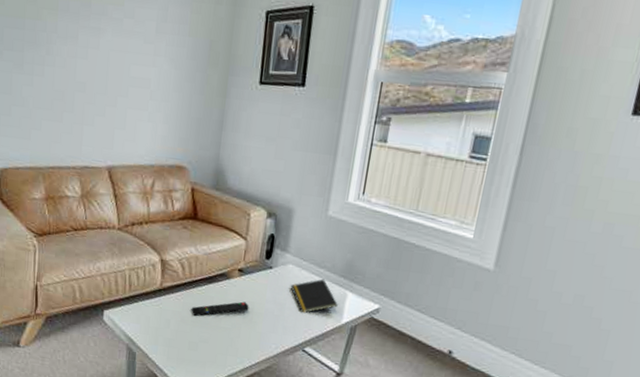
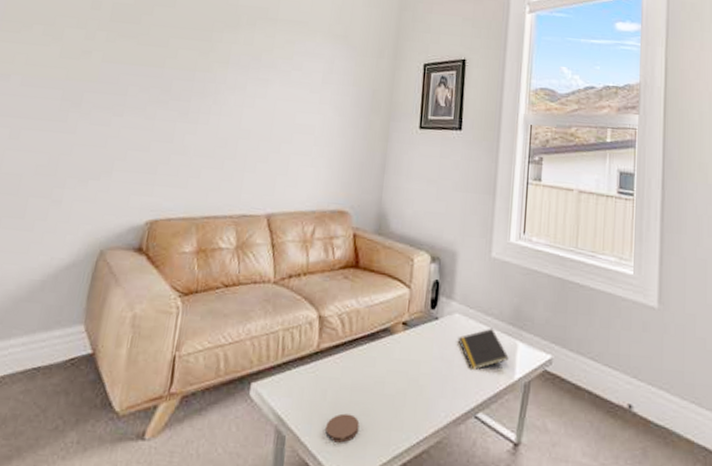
coaster: none [170,339,199,362] -> present [325,413,360,443]
remote control: present [191,301,249,317] -> none [350,361,415,384]

